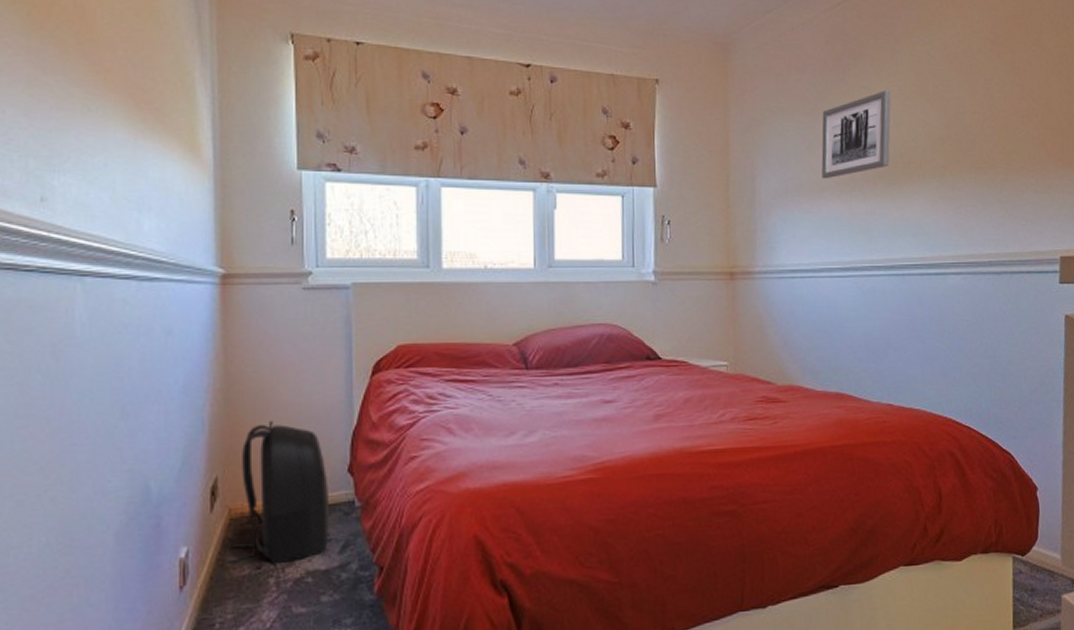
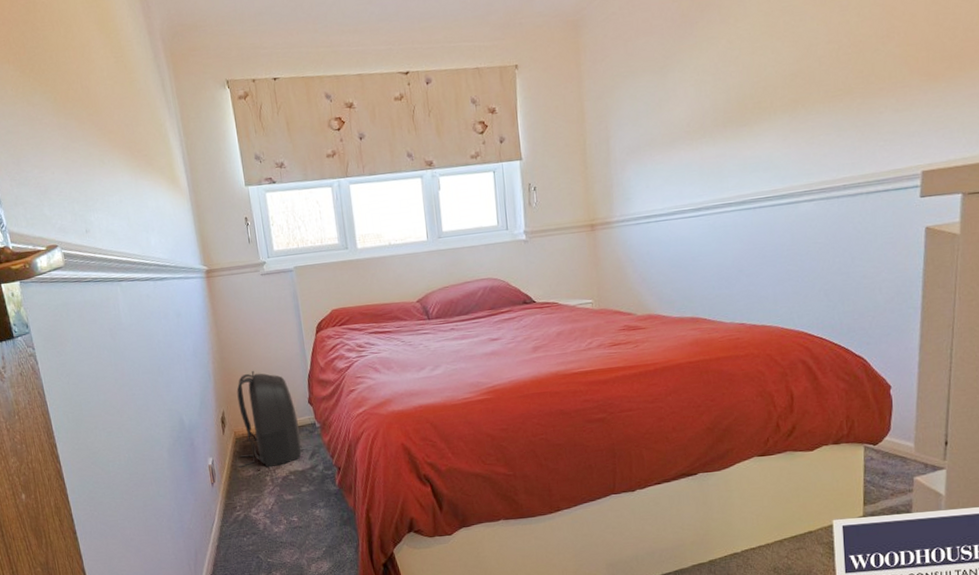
wall art: present [821,90,891,179] -> none [671,36,740,131]

